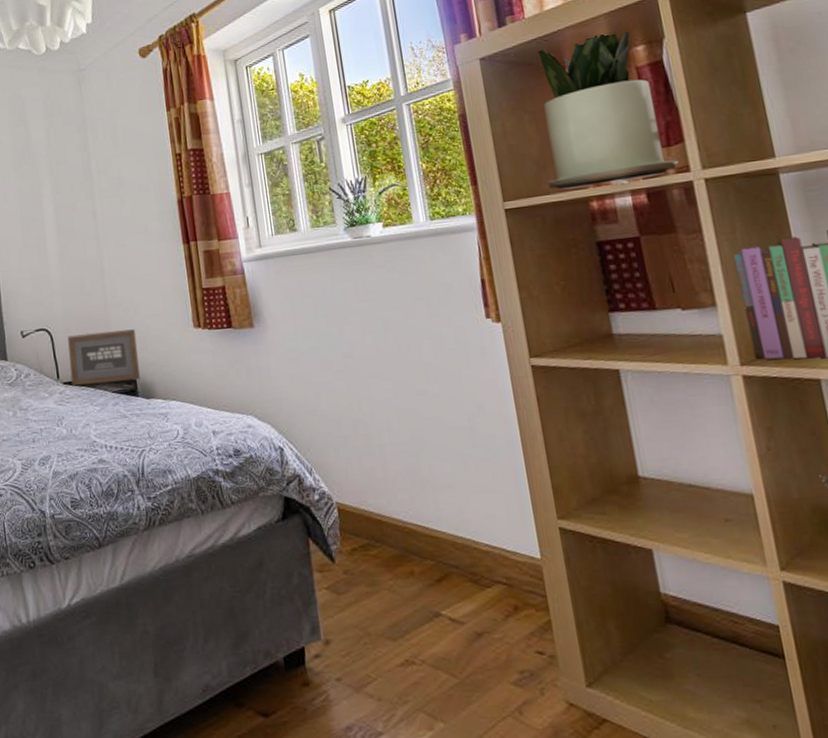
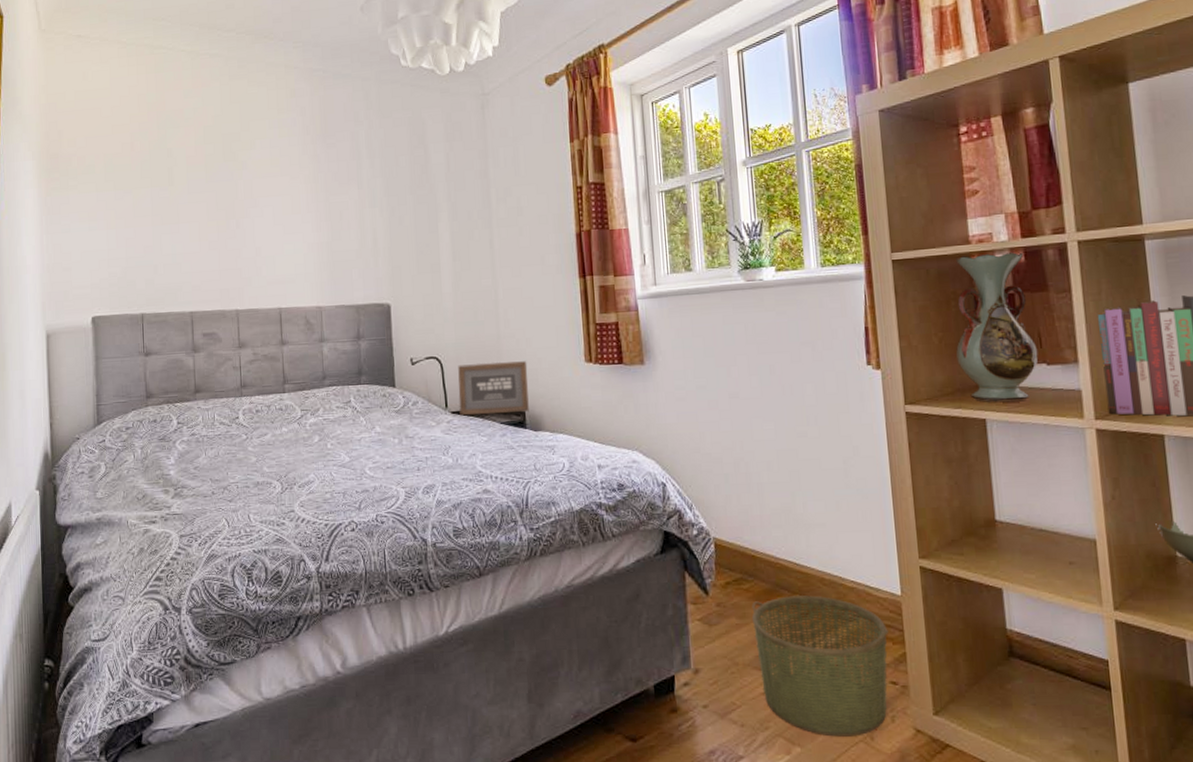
basket: none [381,560,535,711] -> present [751,595,889,737]
planter: present [537,29,679,190] -> none [931,91,1056,245]
decorative vase: none [573,193,673,353] -> present [955,252,1040,403]

